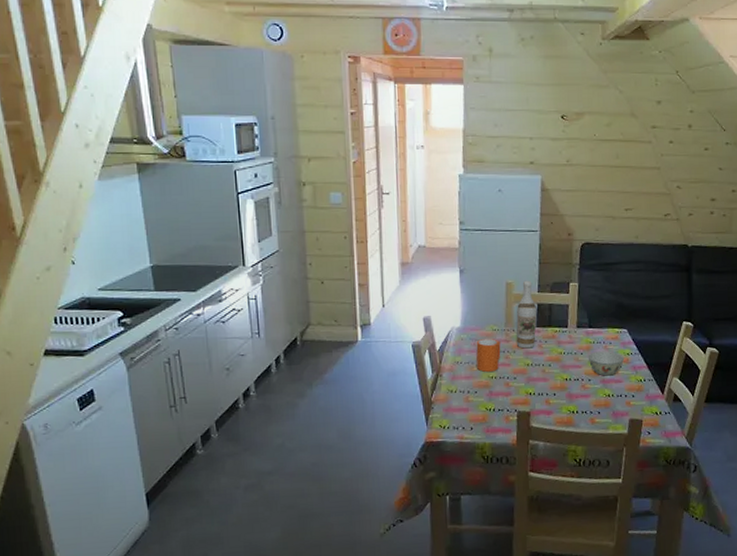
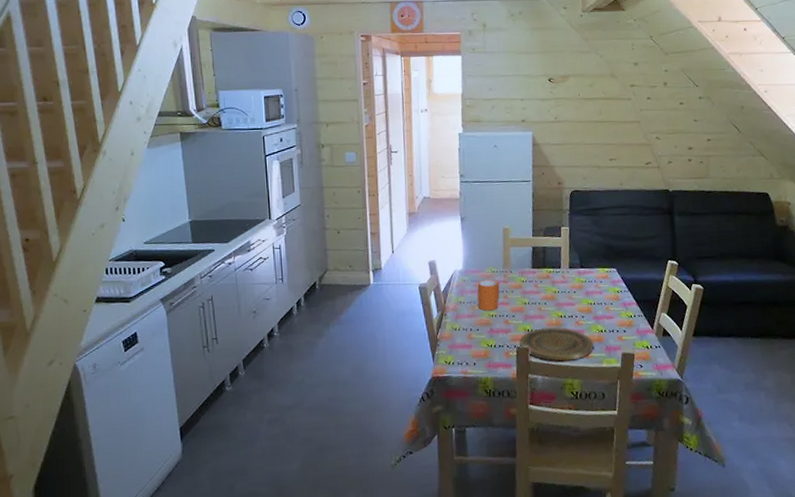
wine bottle: present [516,280,537,349] -> none [513,225,532,289]
plate: none [521,390,601,427] -> present [520,326,595,362]
bowl: present [587,351,625,376] -> none [580,289,615,313]

